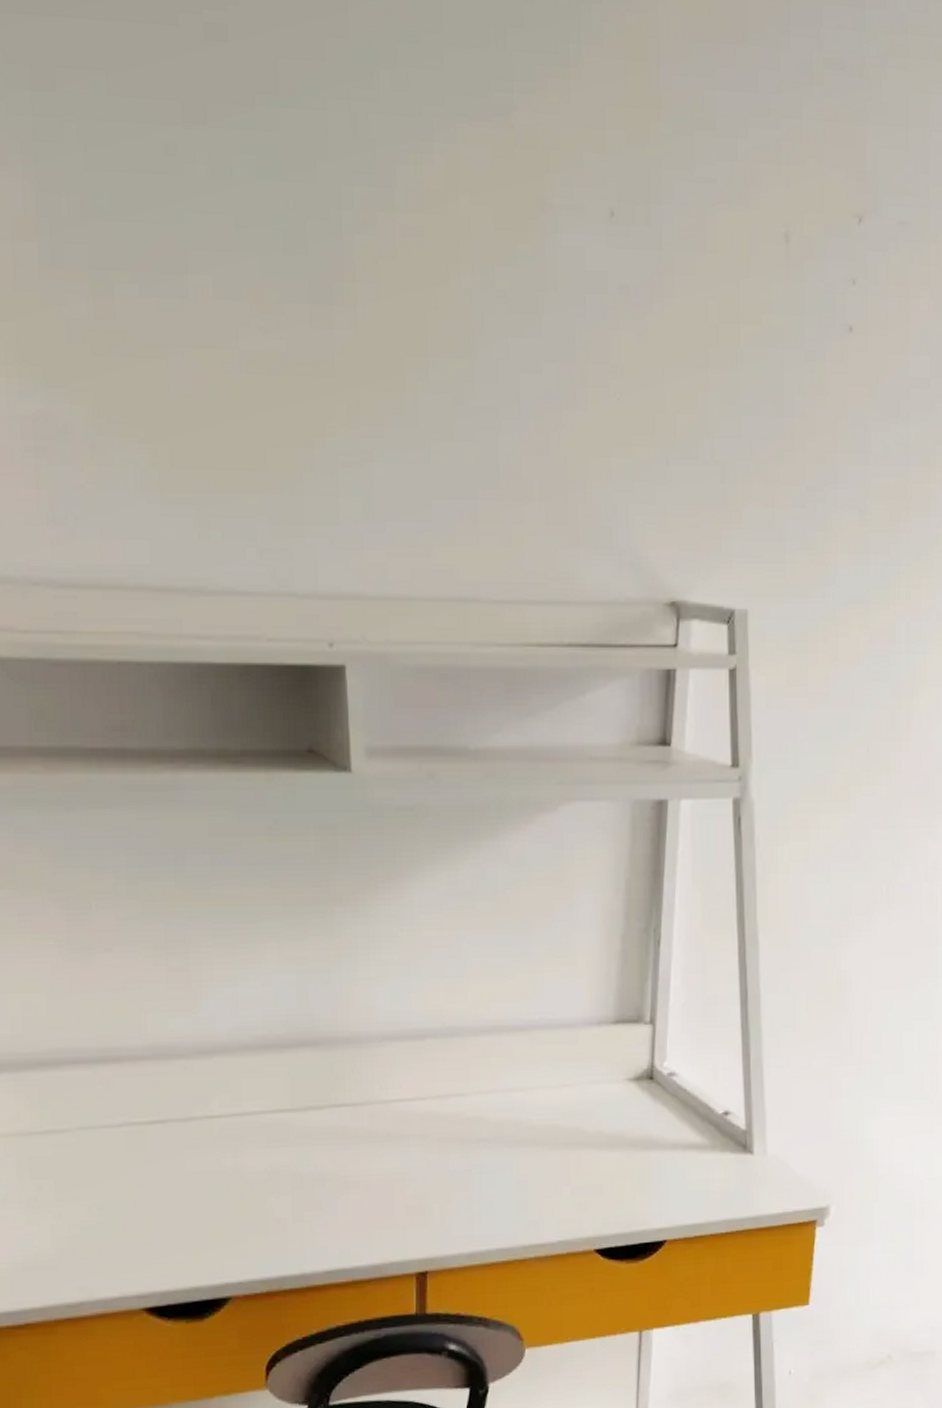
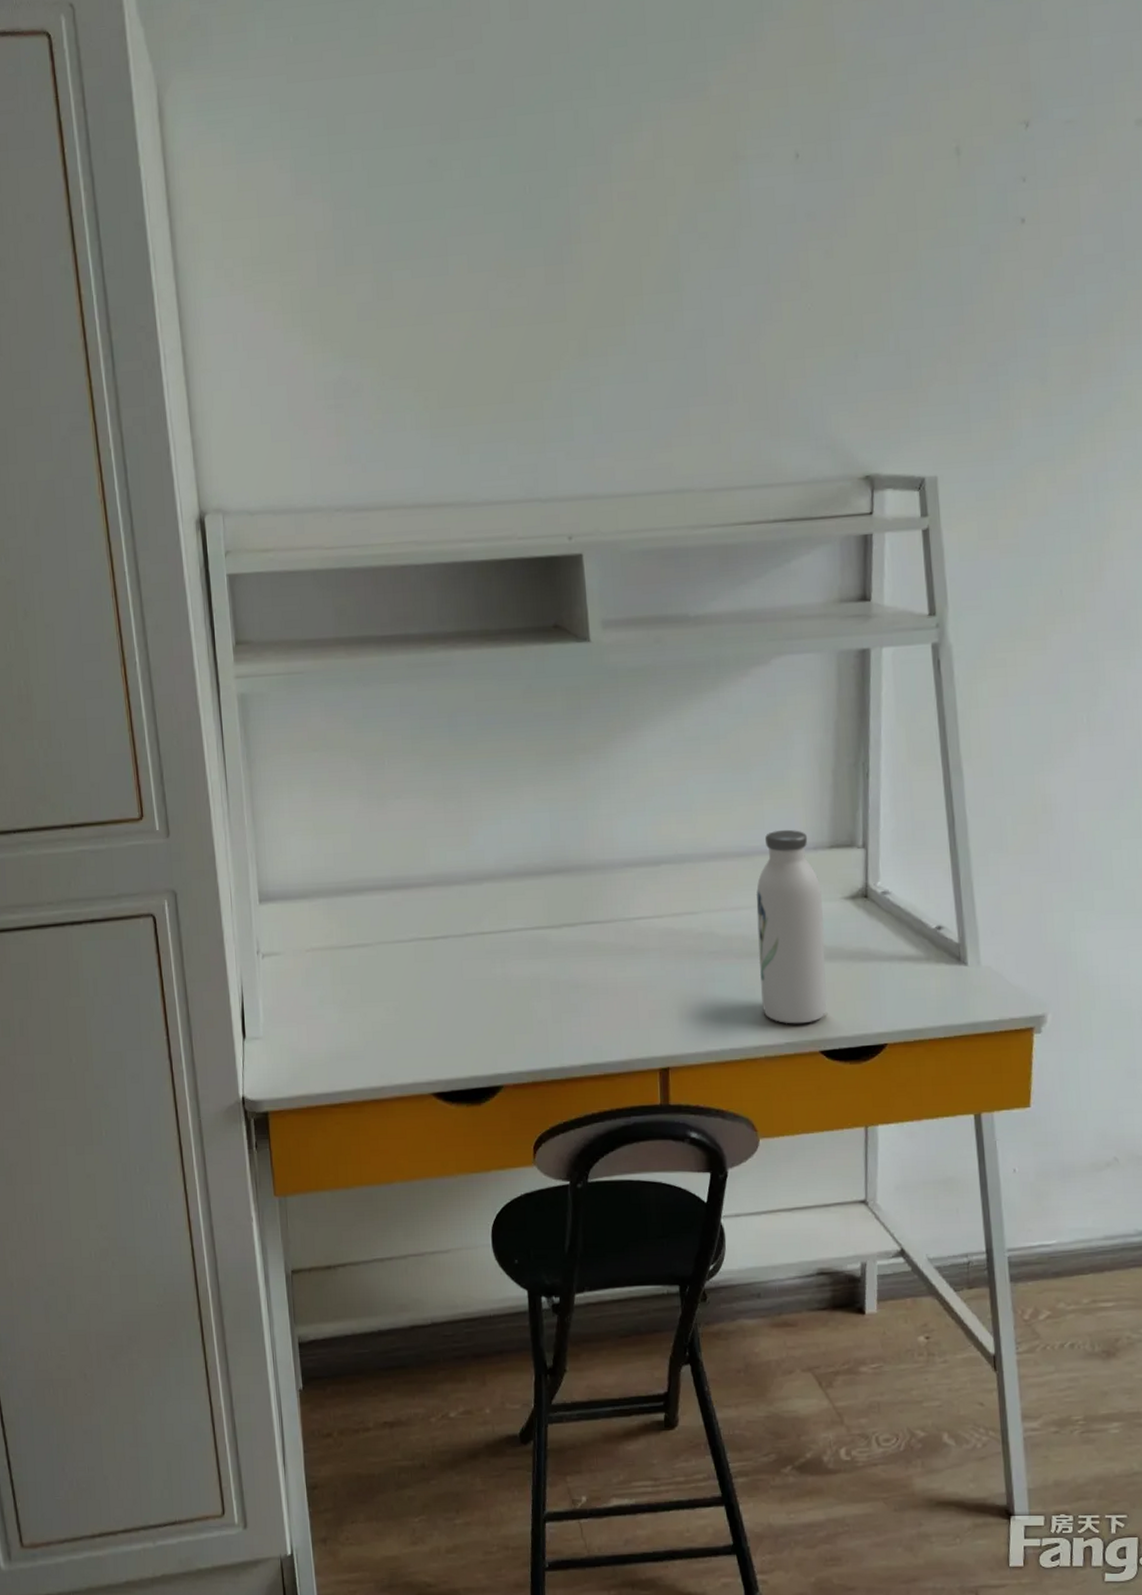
water bottle: none [531,1001,606,1220] -> present [755,829,827,1024]

